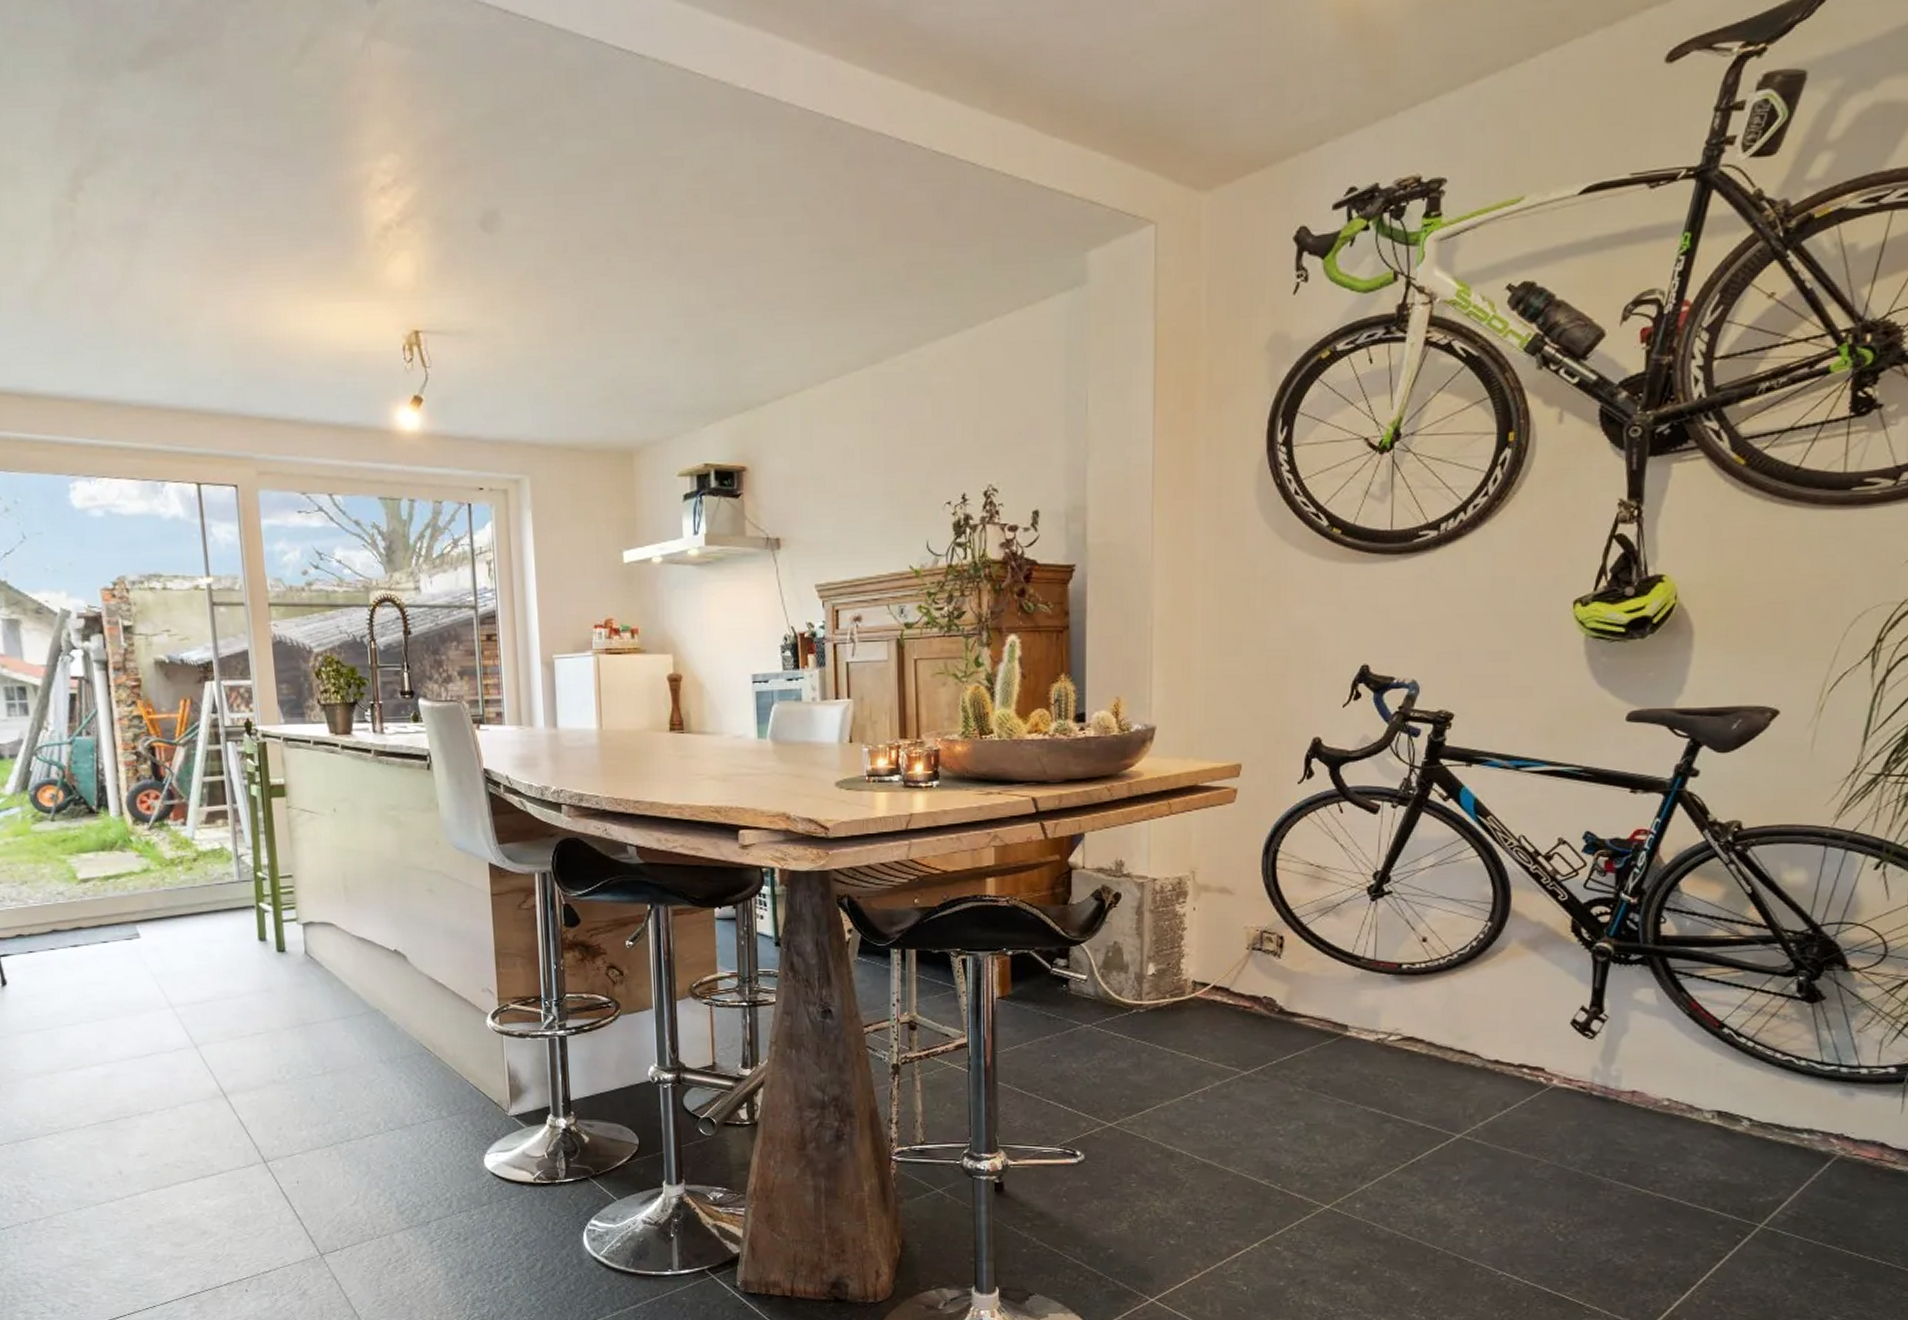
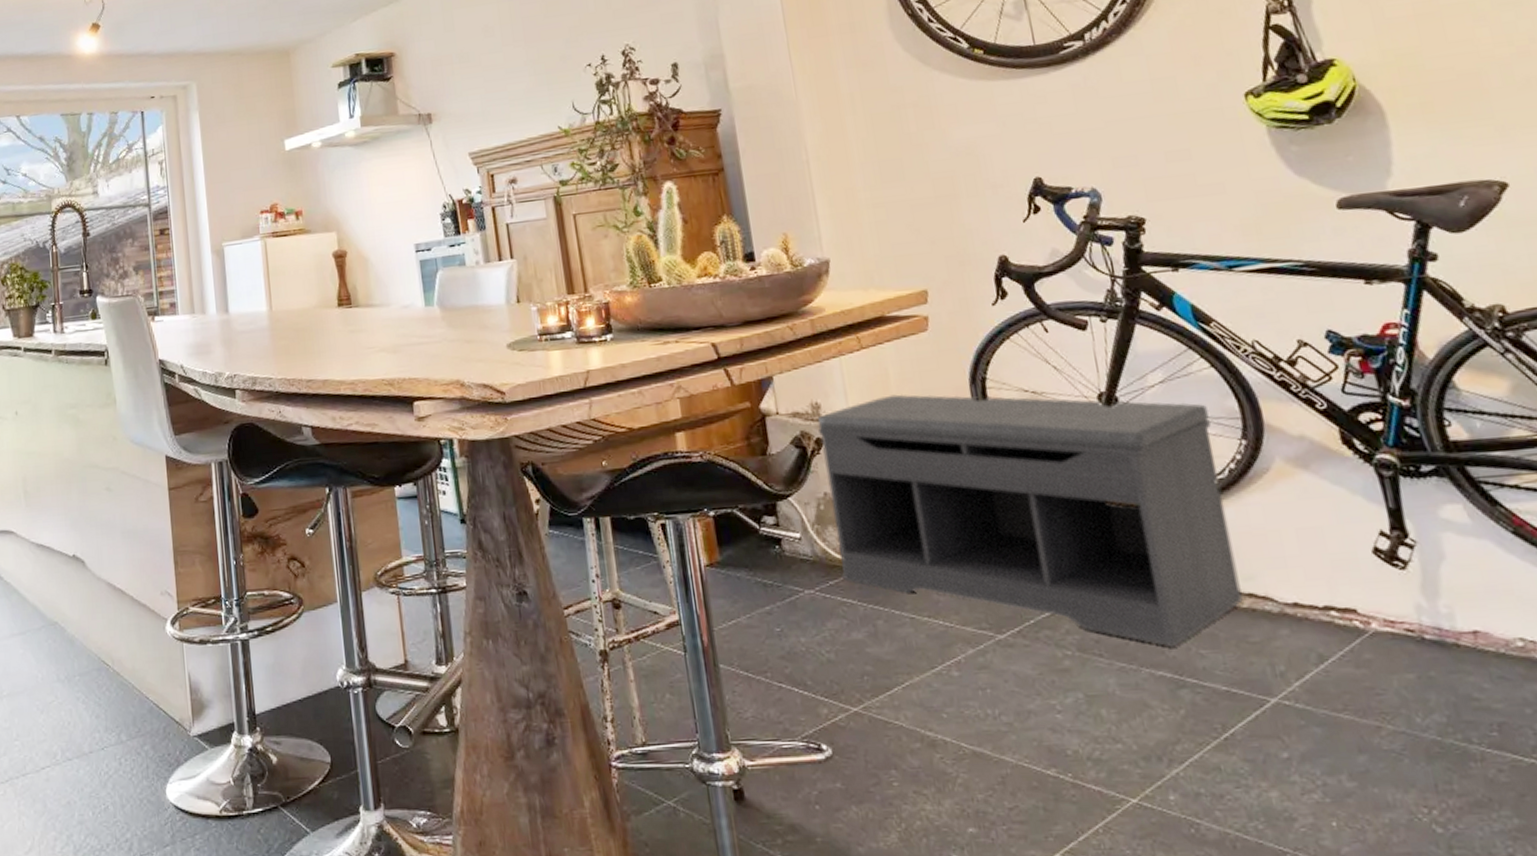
bench: none [1118,858,1467,1090] -> present [817,394,1243,648]

